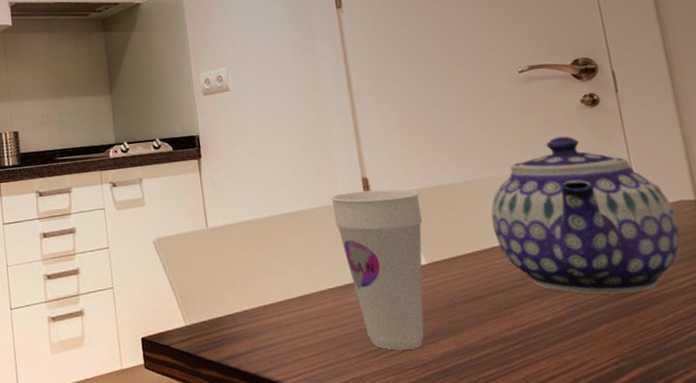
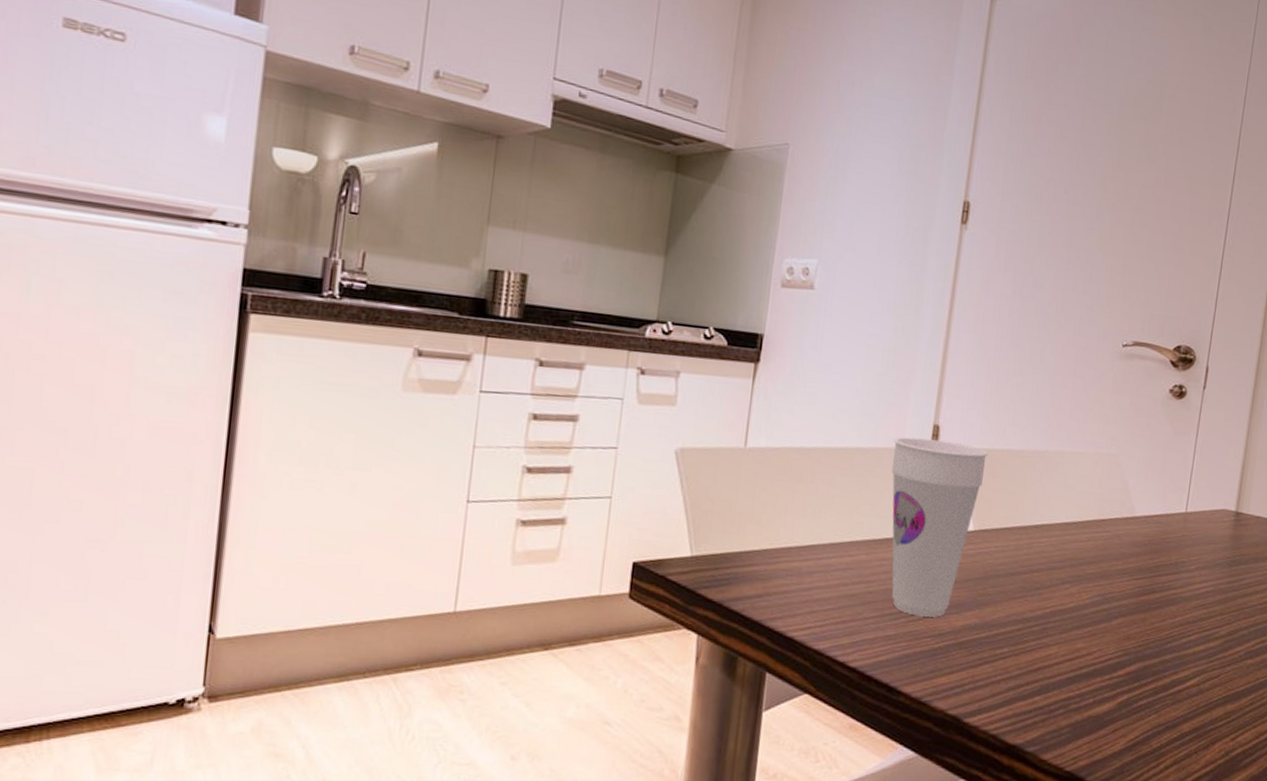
teapot: present [491,136,680,294] -> none [1048,422,1215,591]

